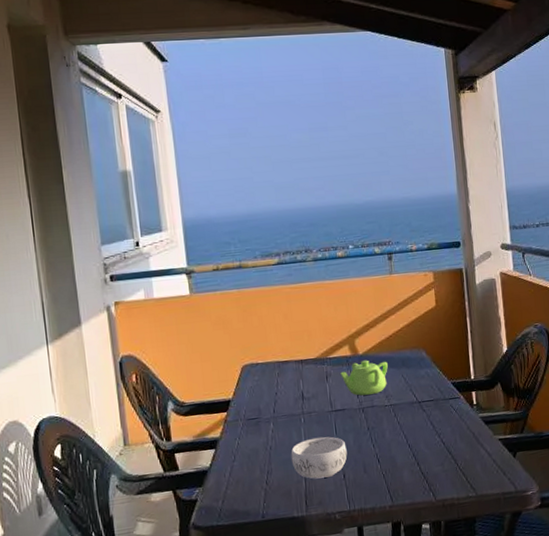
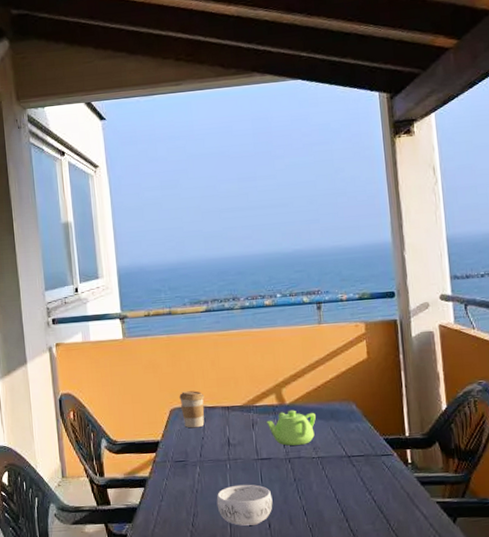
coffee cup: none [251,345,278,385] -> present [179,390,205,428]

